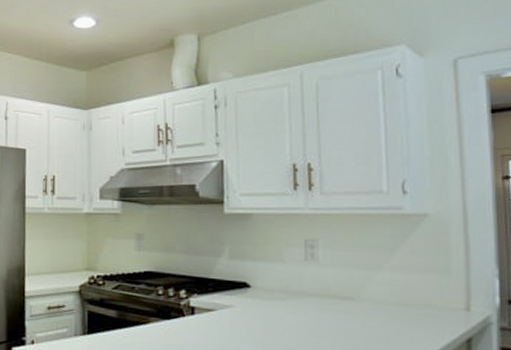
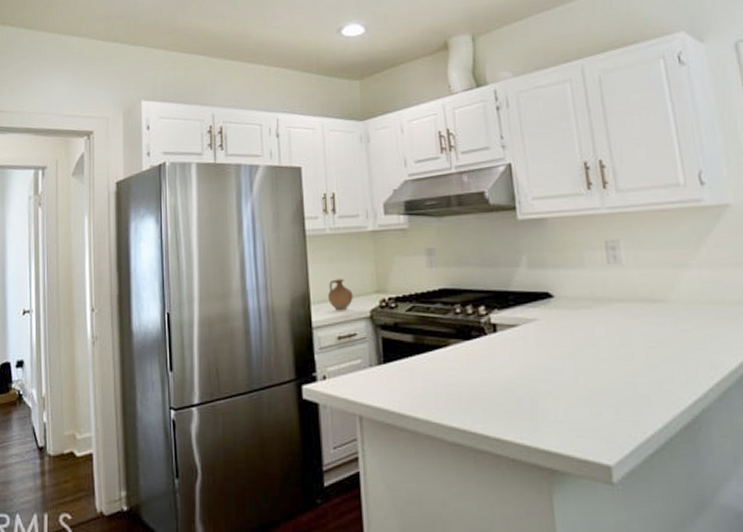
ceramic jug: none [42,255,65,284] -> present [328,279,353,311]

